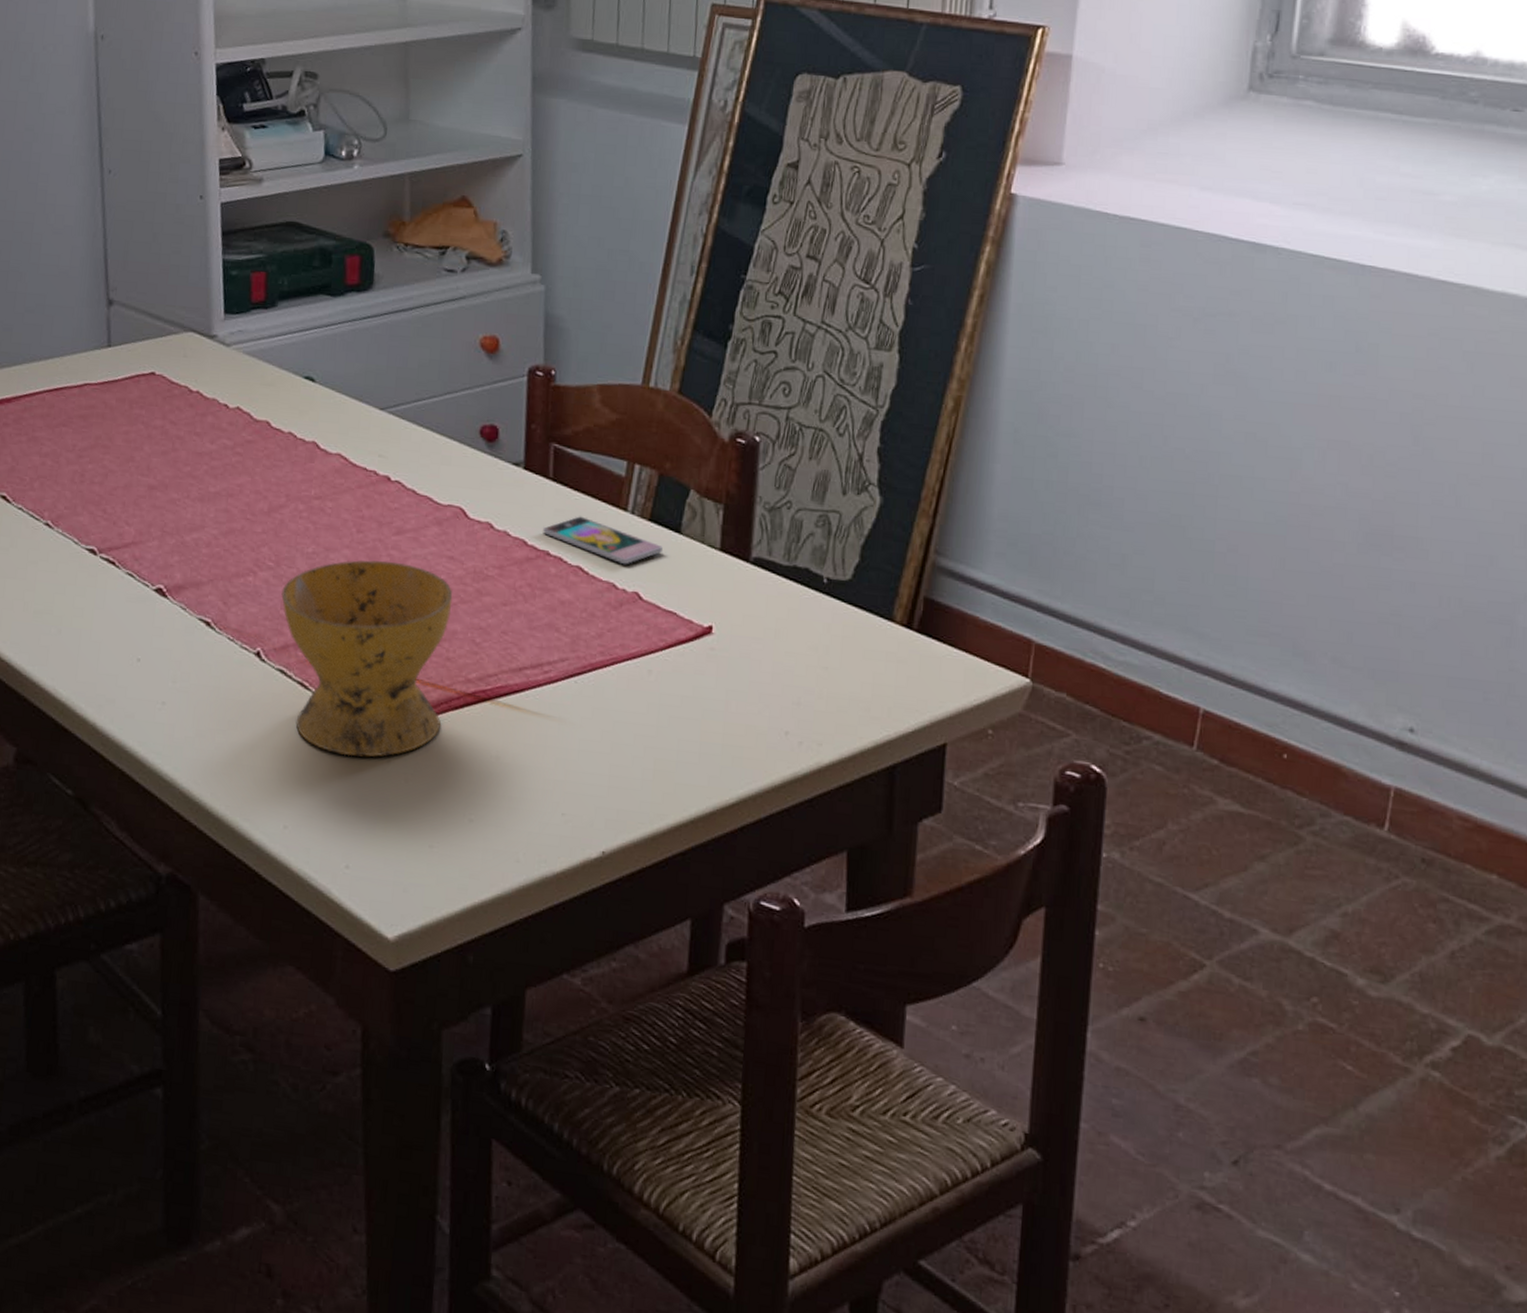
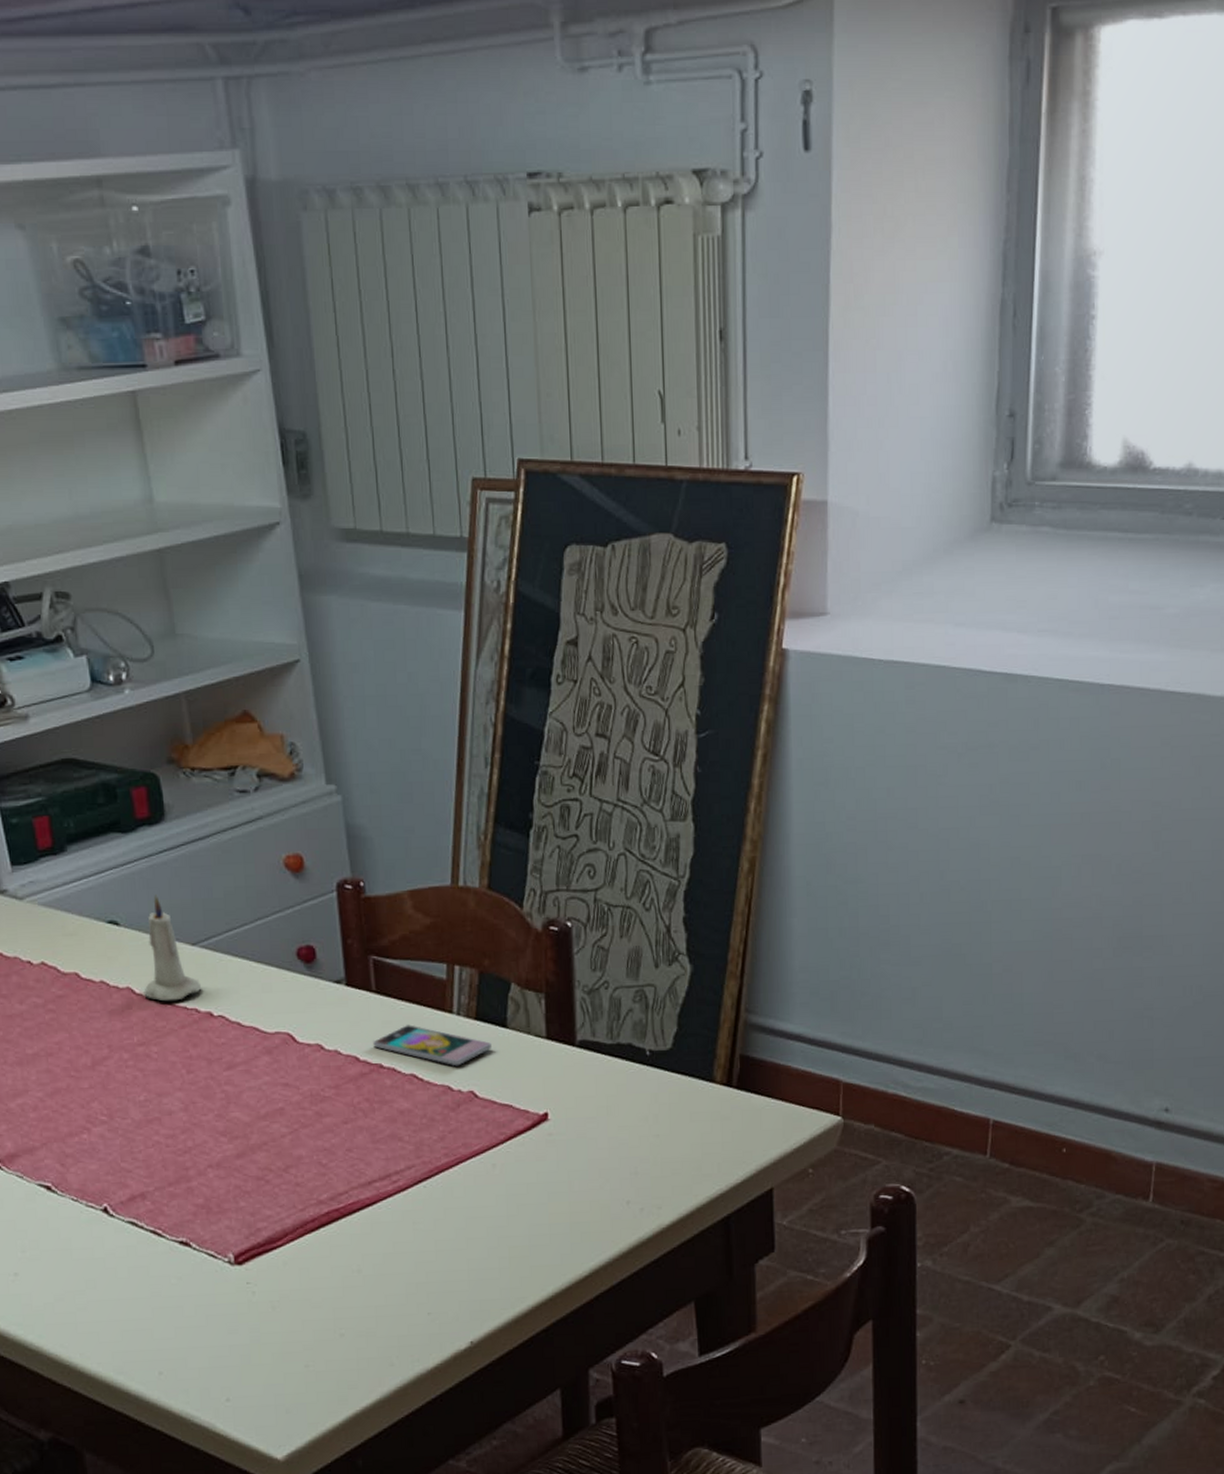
bowl: present [281,559,453,757] -> none [119,1097,299,1295]
candle: none [327,357,384,461] -> present [144,895,202,1002]

